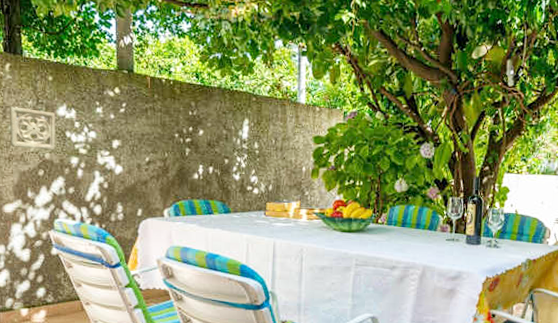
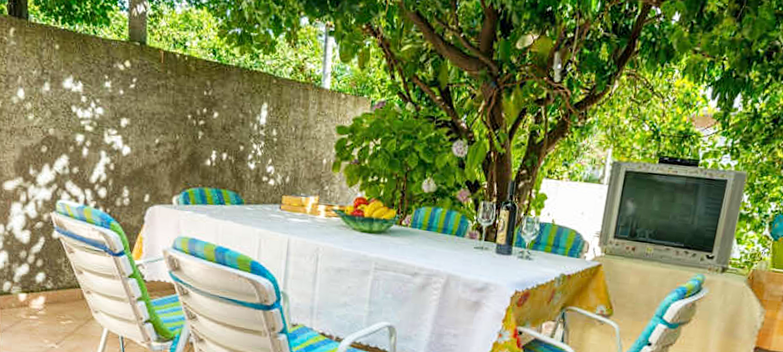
wall ornament: present [9,106,56,150] -> none [12,75,61,126]

